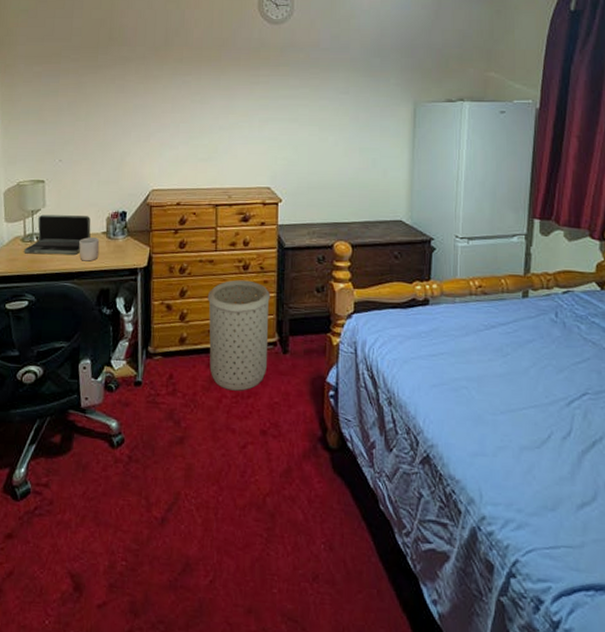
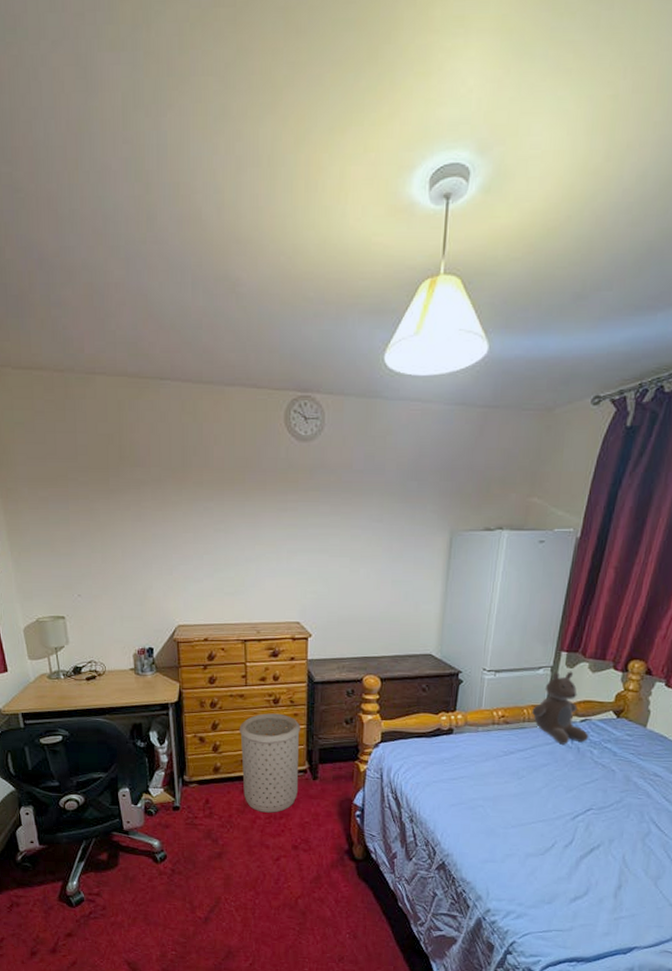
laptop: present [24,214,91,255] -> none [52,651,118,692]
mug: present [79,237,100,262] -> none [107,674,129,697]
teddy bear: none [510,239,574,319] -> present [532,671,589,745]

